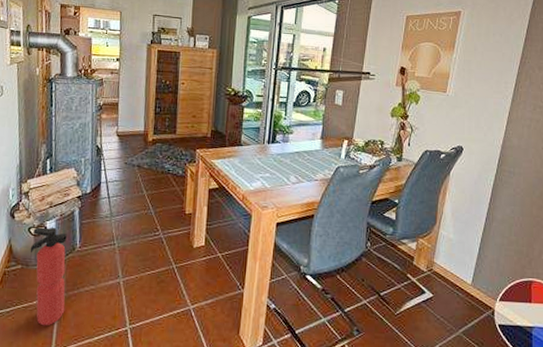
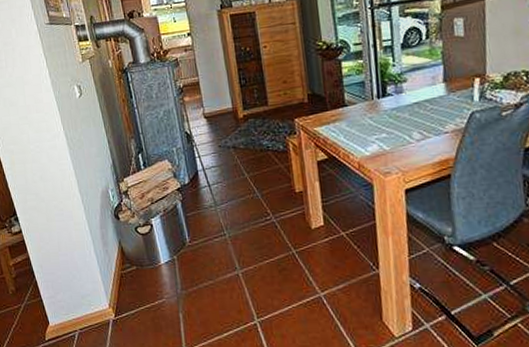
fire extinguisher: present [30,227,67,326] -> none [140,223,188,326]

